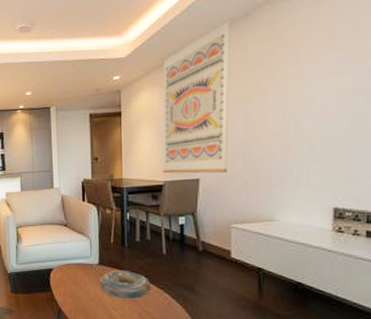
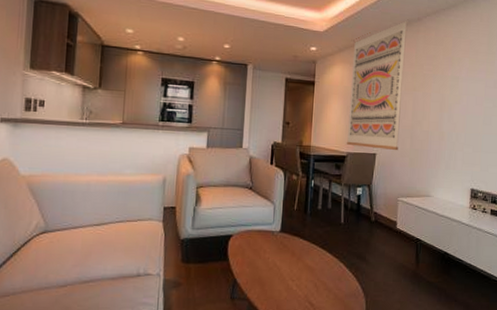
decorative bowl: present [100,270,151,300] -> none [279,238,328,269]

